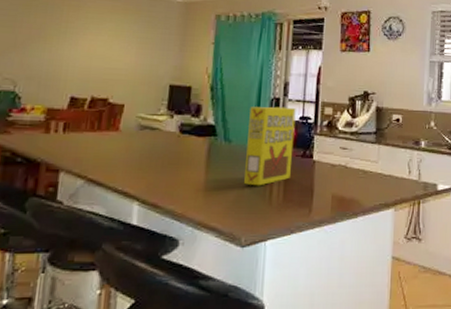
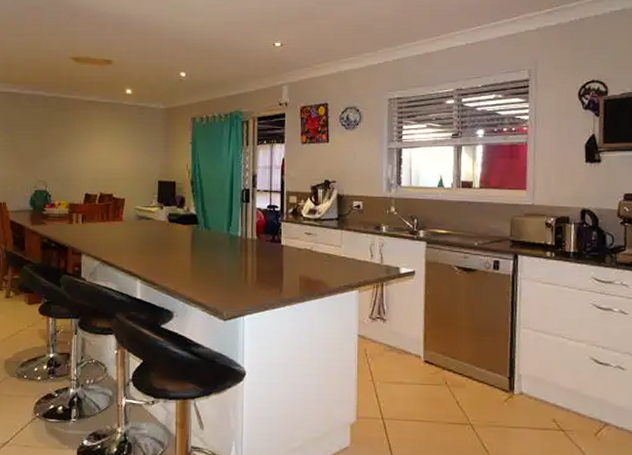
cereal box: present [244,106,296,186] -> none [223,197,264,268]

